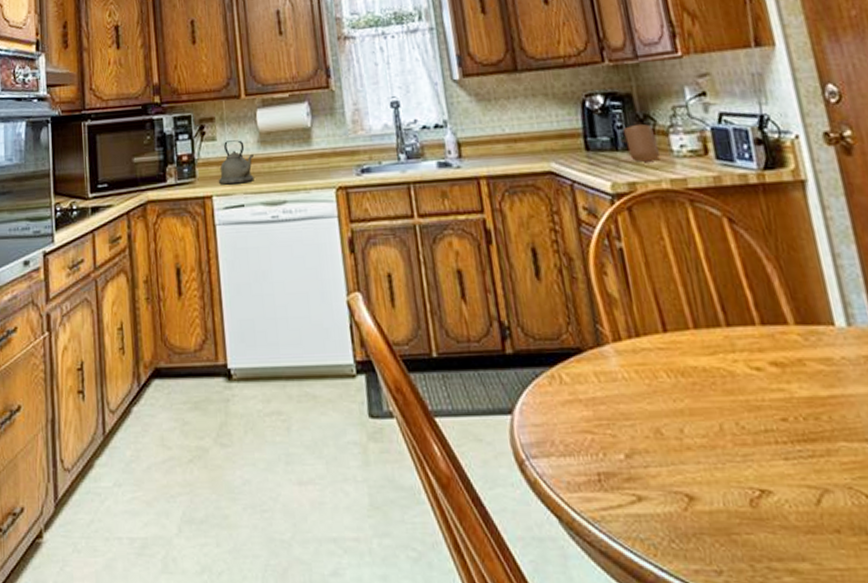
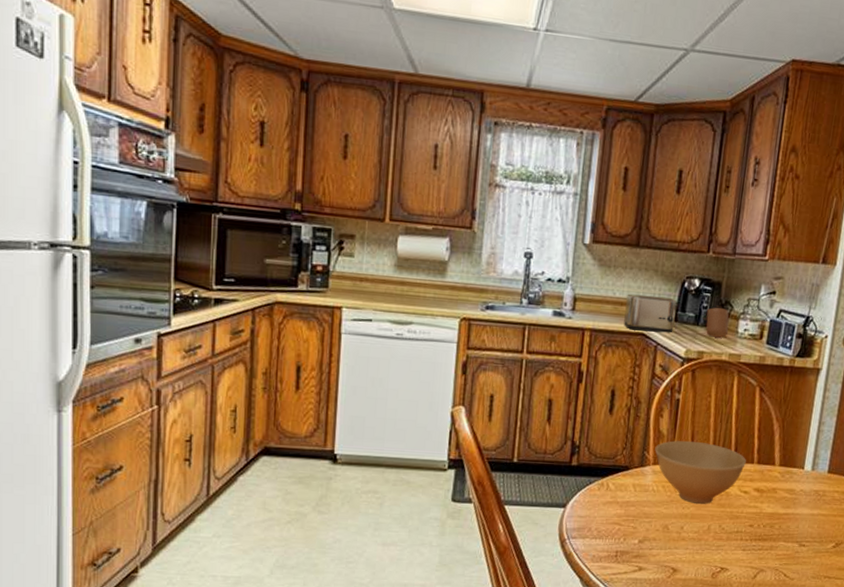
kettle: present [218,140,254,185] -> none [349,259,388,301]
toaster: none [519,122,588,170] -> present [624,293,679,333]
bowl: none [609,302,744,392] -> present [655,440,746,504]

